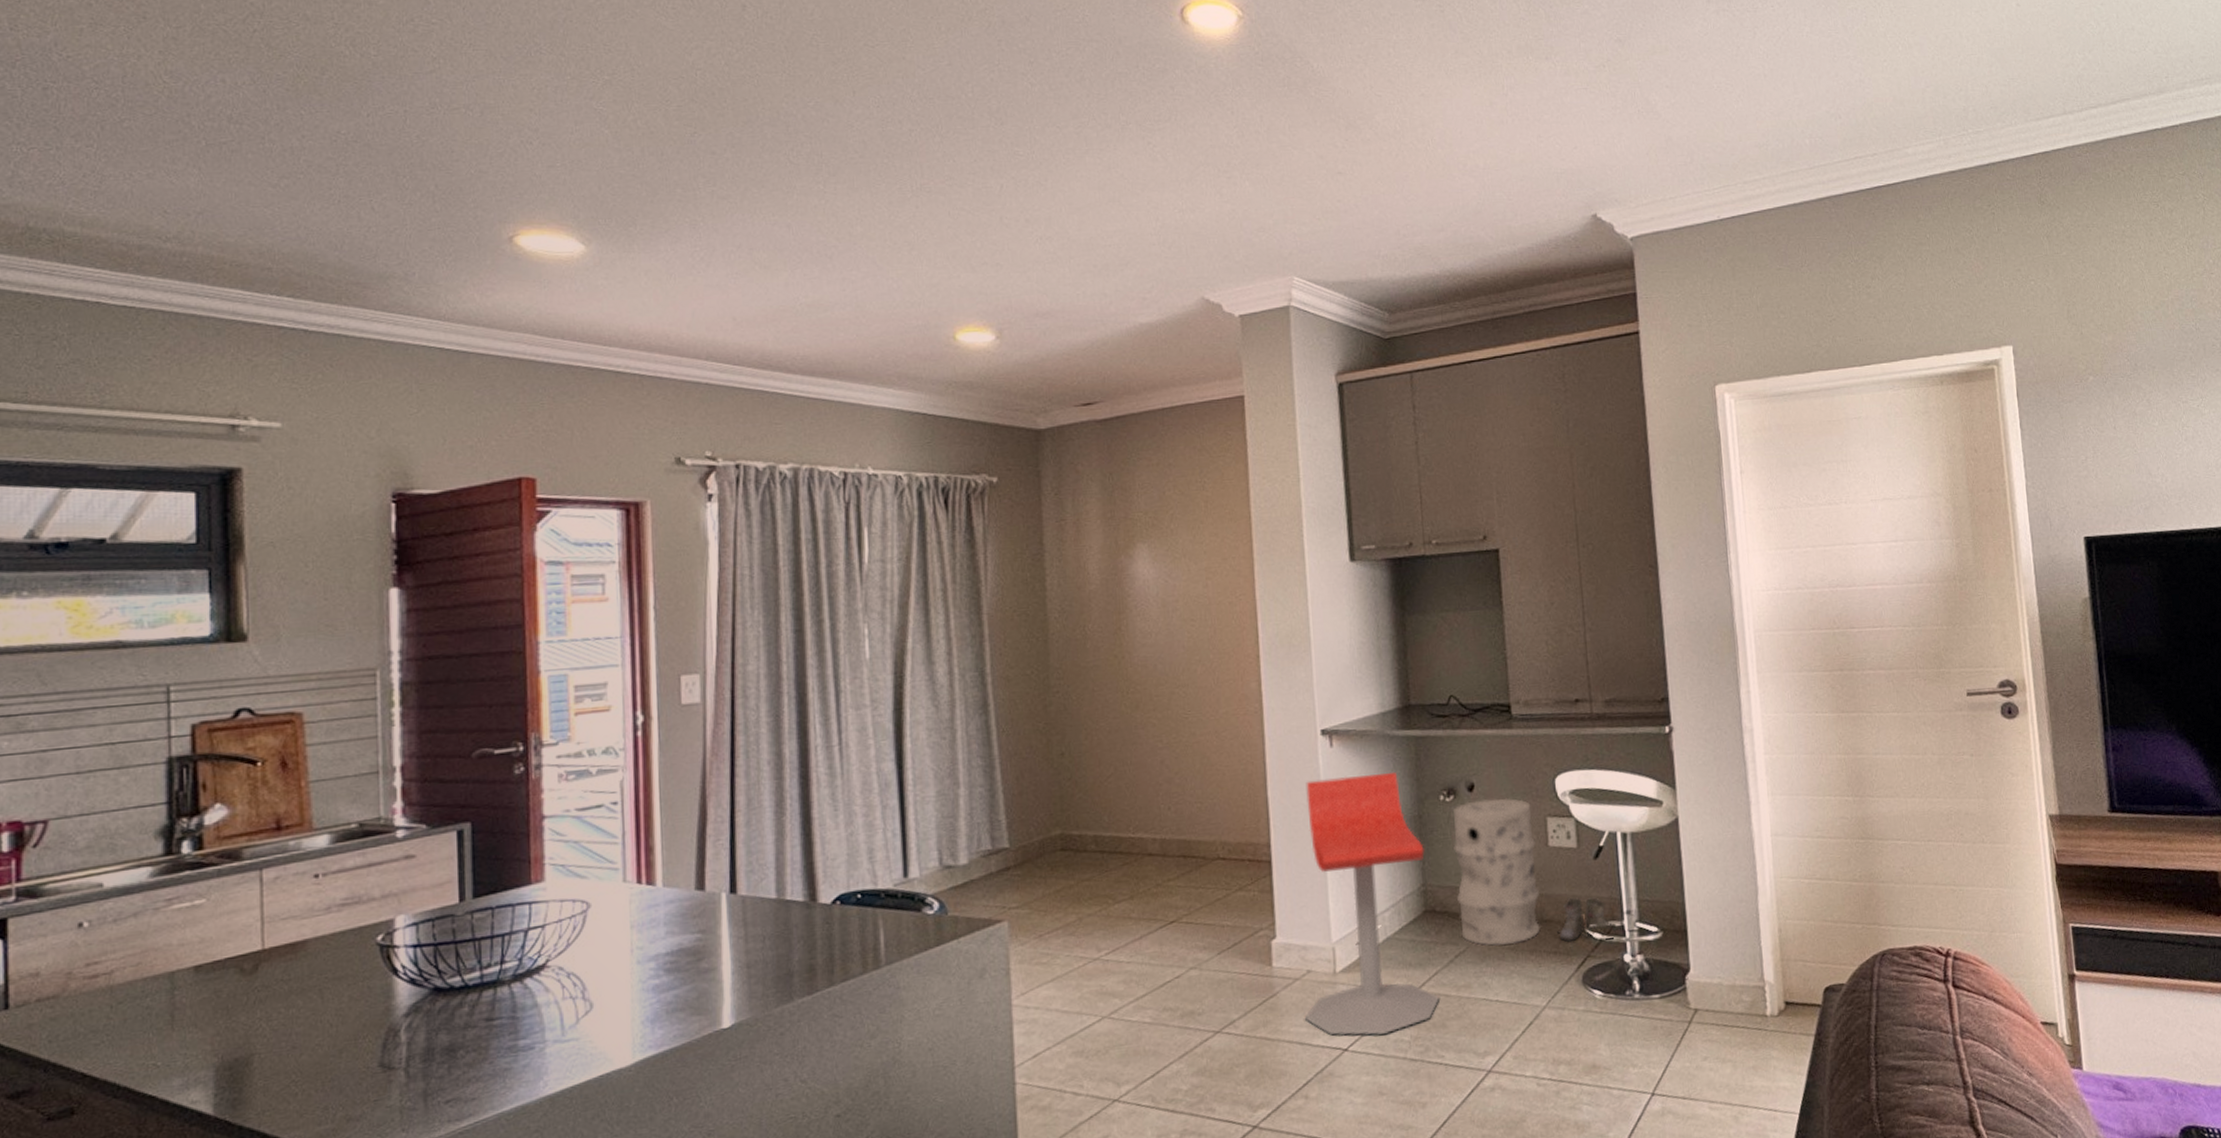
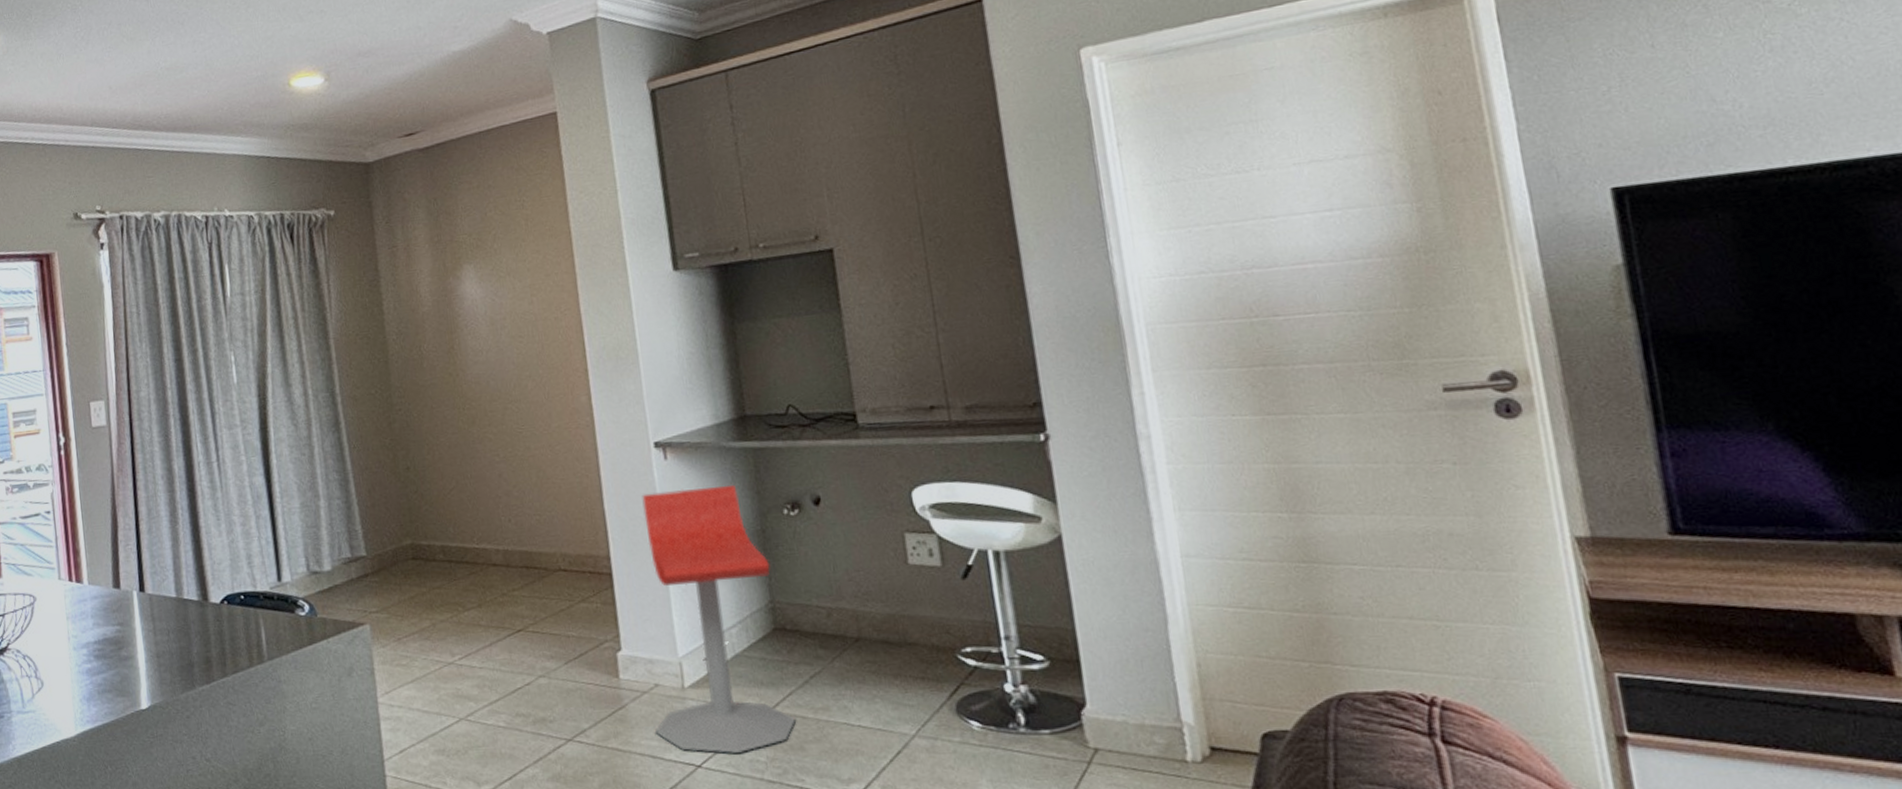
trash can: present [1452,798,1540,946] -> none [798,512,904,668]
boots: present [1557,896,1614,942] -> none [924,619,991,667]

